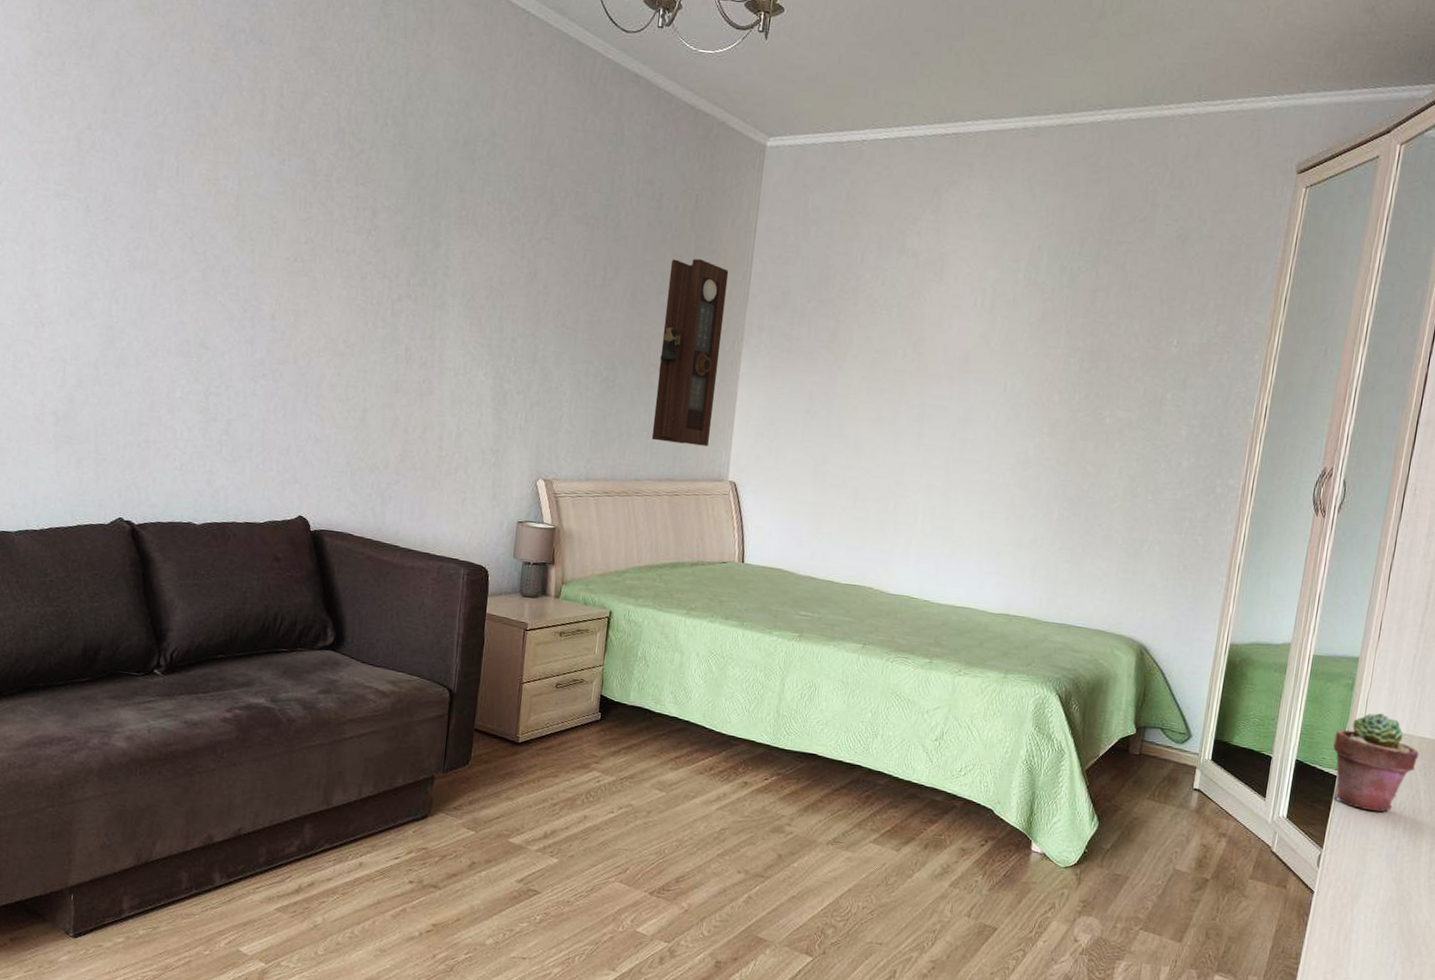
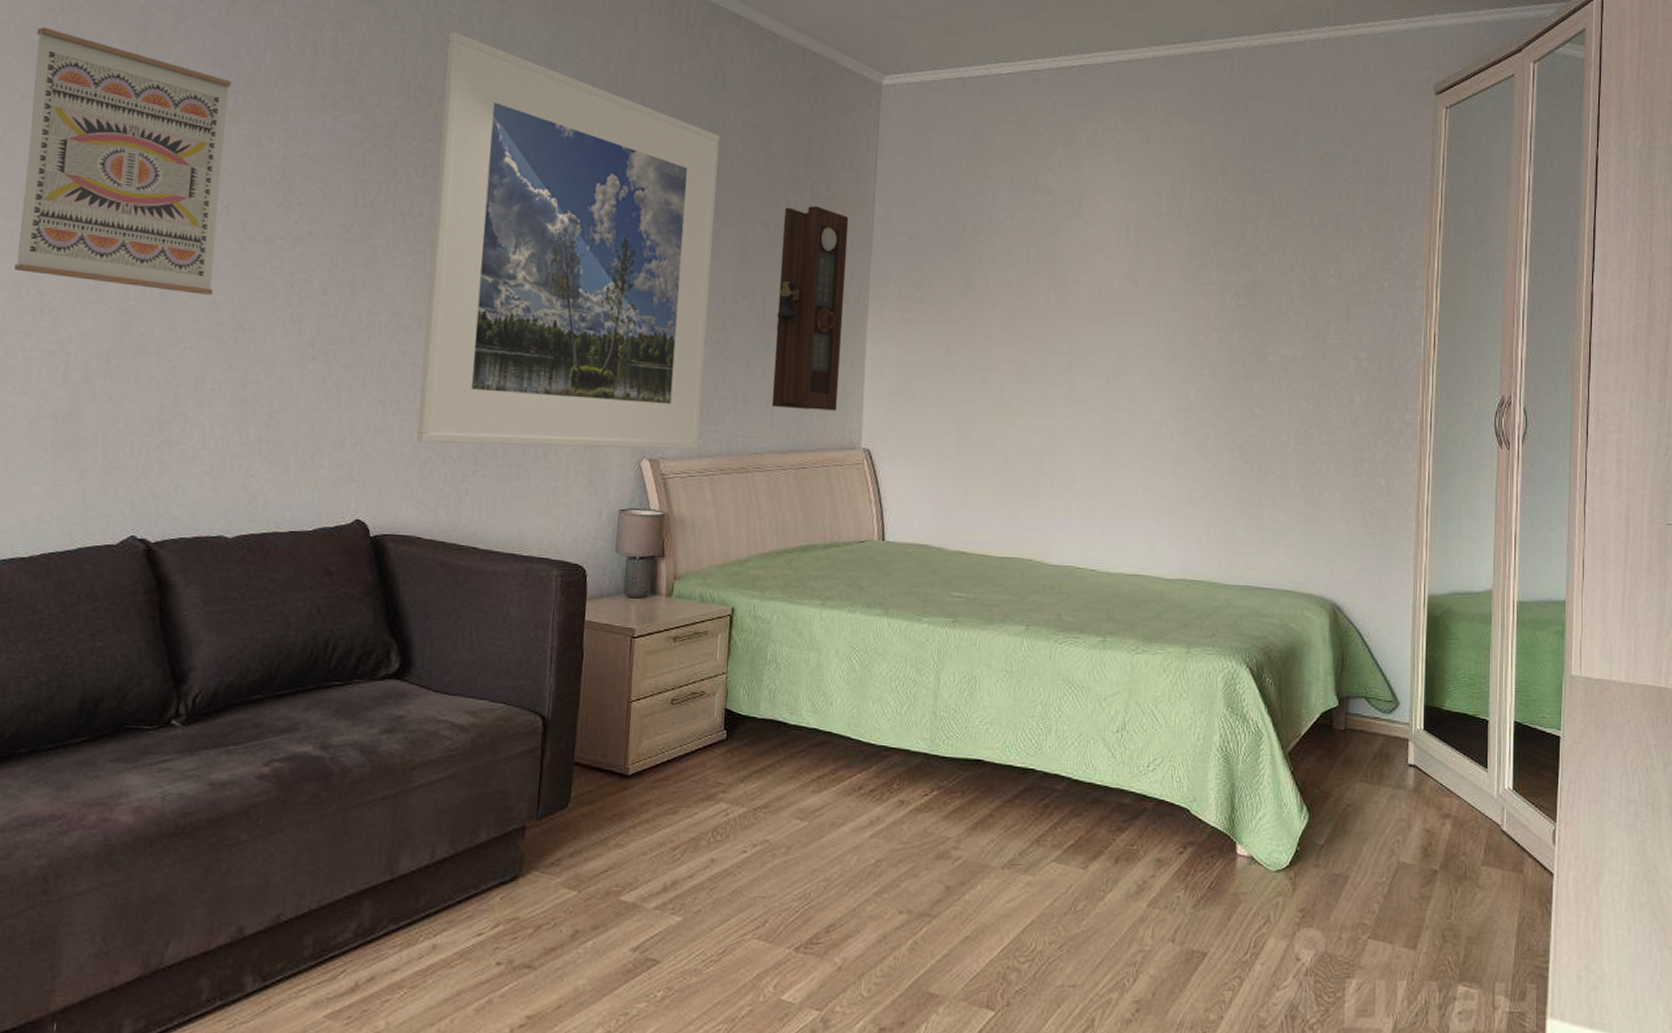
wall art: none [19,69,193,316] -> present [14,26,231,295]
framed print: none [349,84,617,474] -> present [417,32,720,450]
potted succulent: present [1333,712,1419,812] -> none [1552,660,1643,775]

